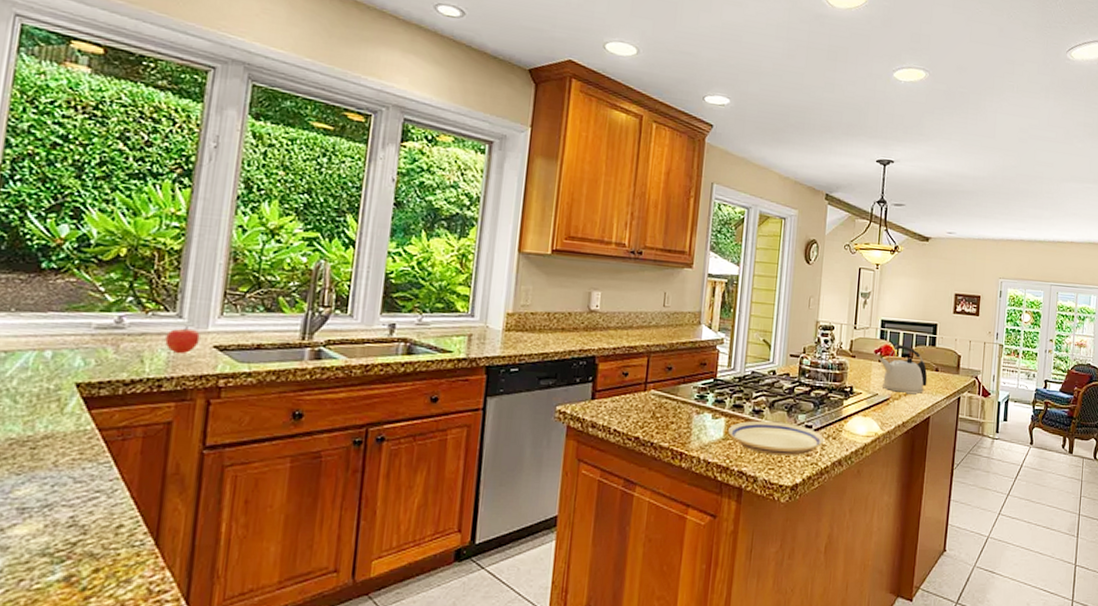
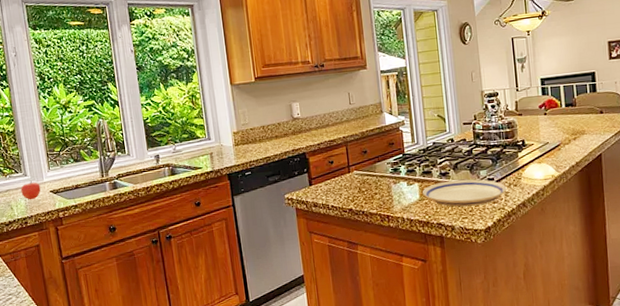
kettle: present [878,344,928,395] -> none [544,96,594,138]

